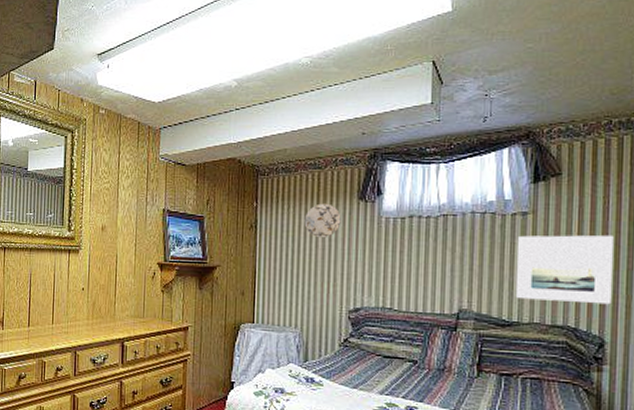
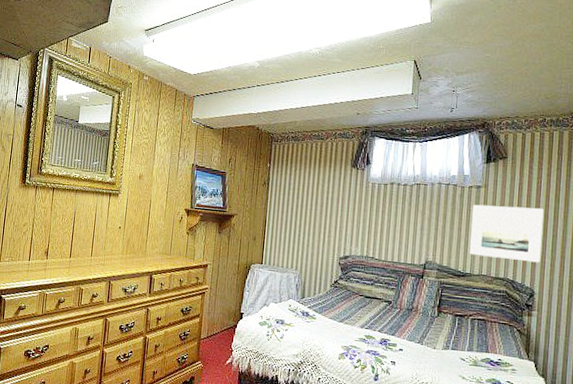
decorative plate: present [304,203,341,238] -> none [307,168,338,197]

